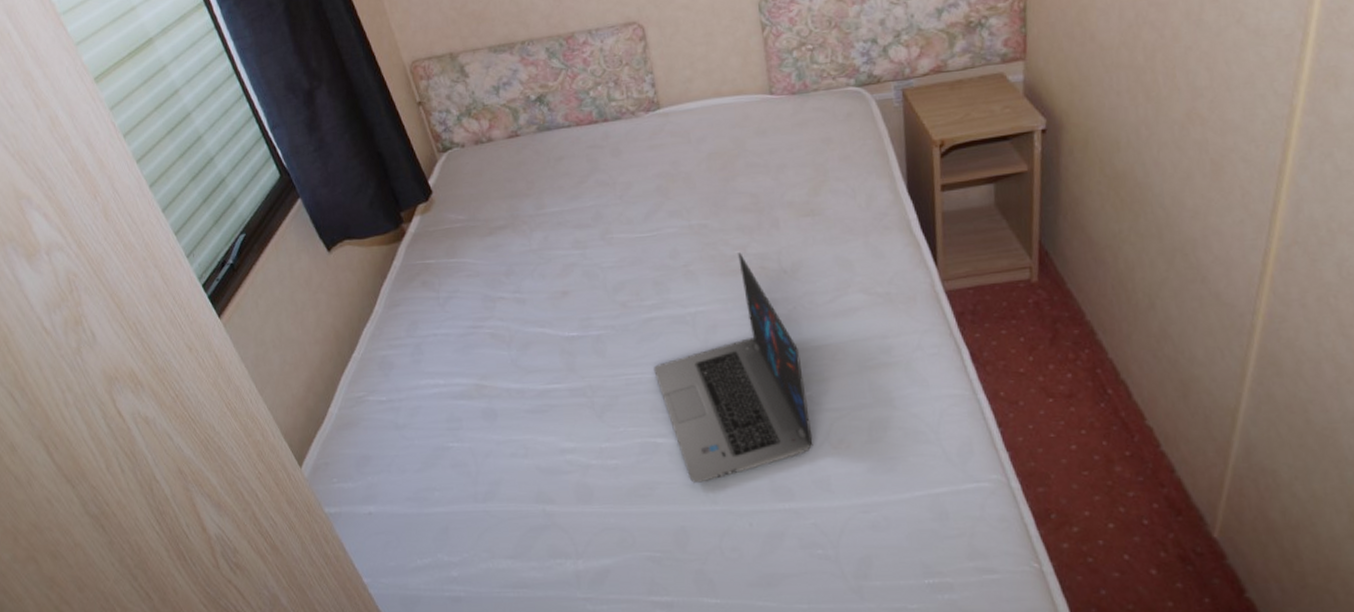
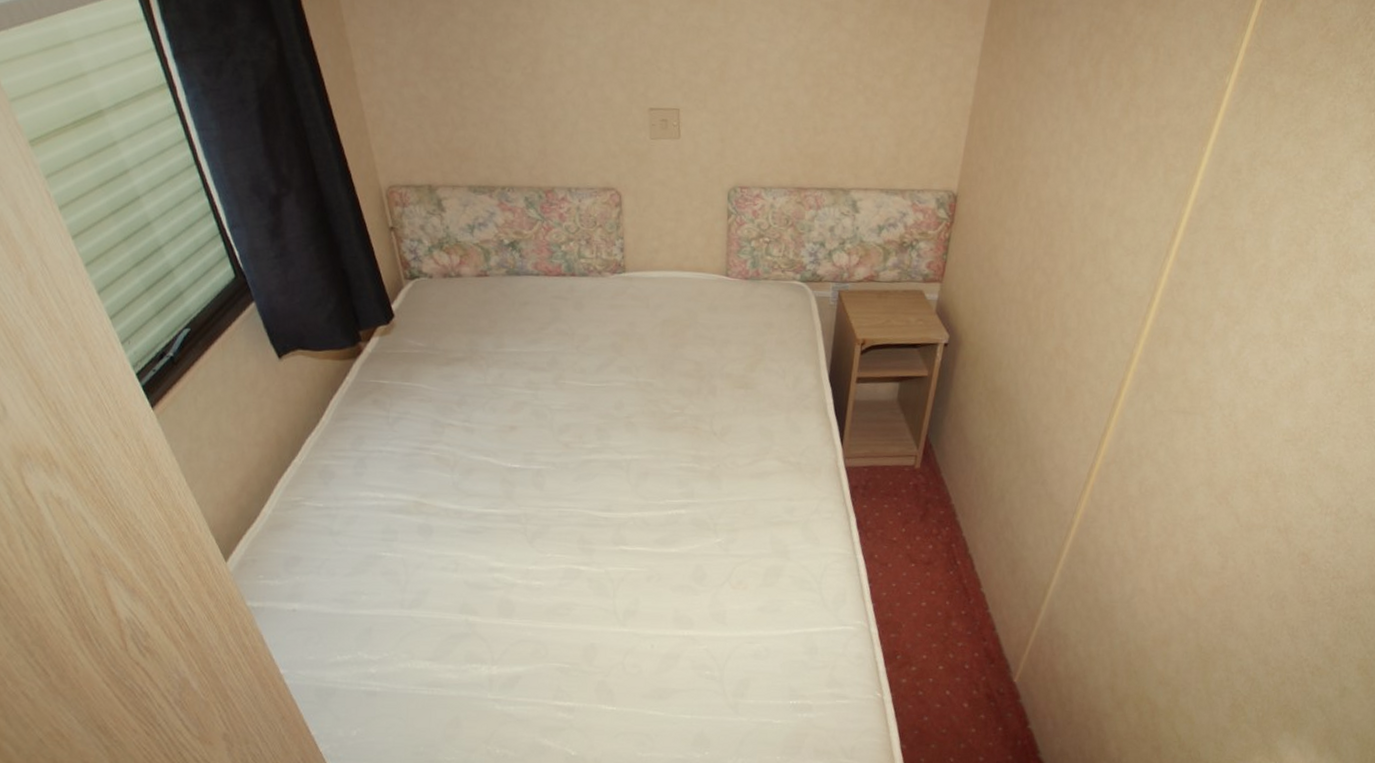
laptop: present [654,252,813,483] -> none [586,412,717,607]

